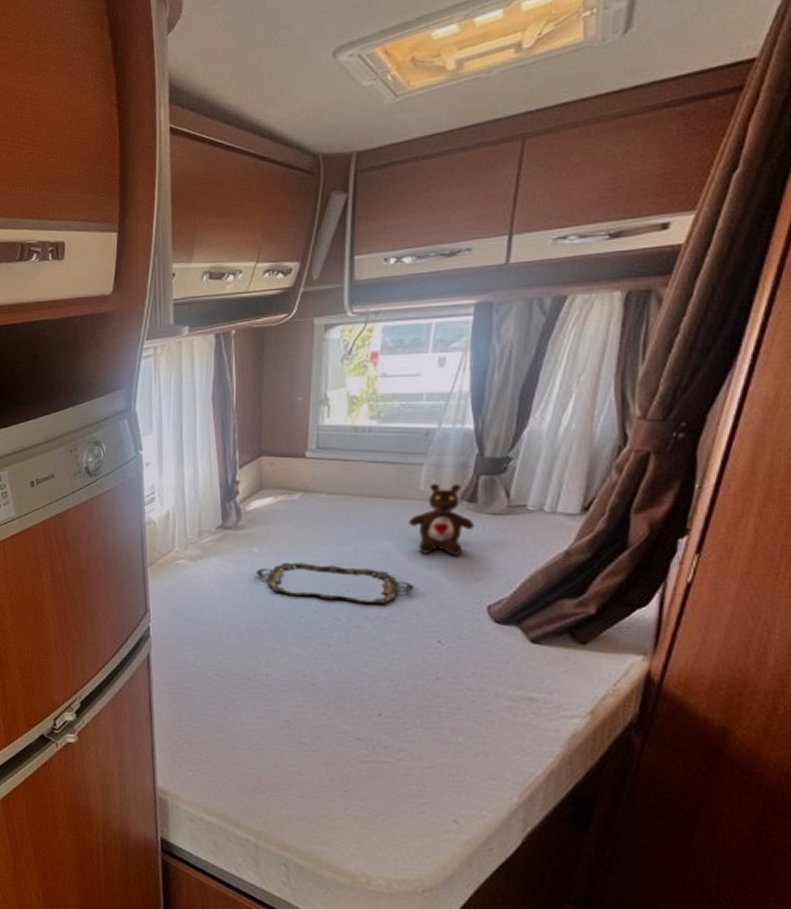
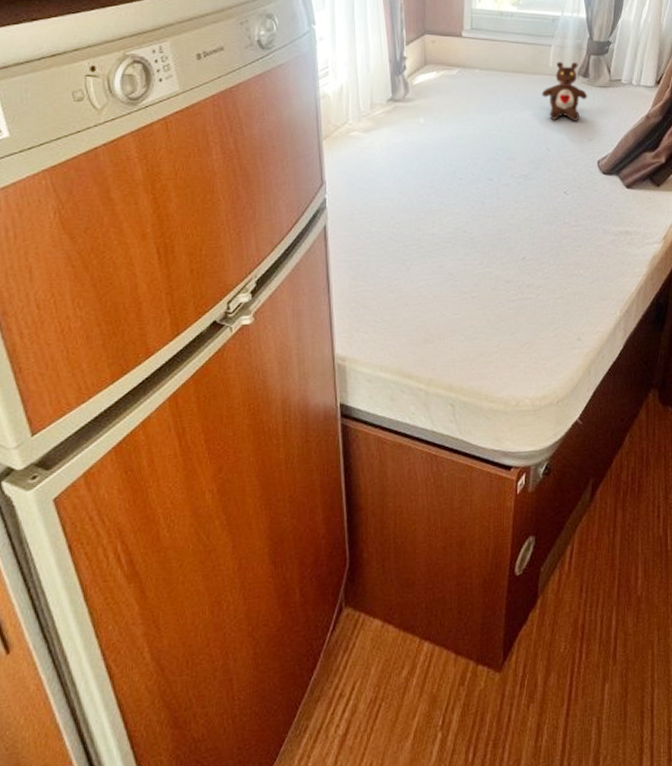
serving tray: present [256,562,415,604] -> none [422,131,547,163]

